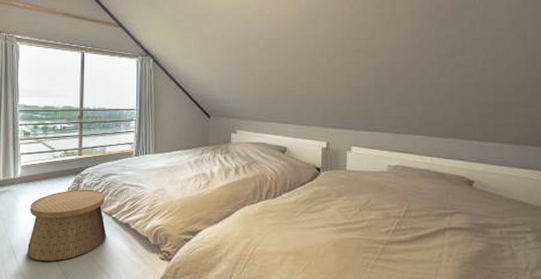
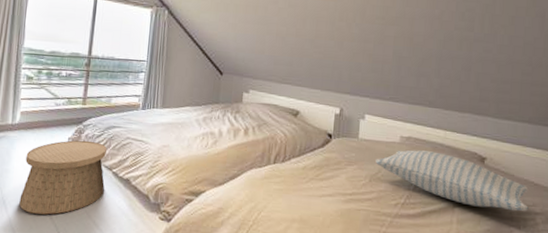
pillow: none [365,178,519,231] -> present [375,150,529,212]

